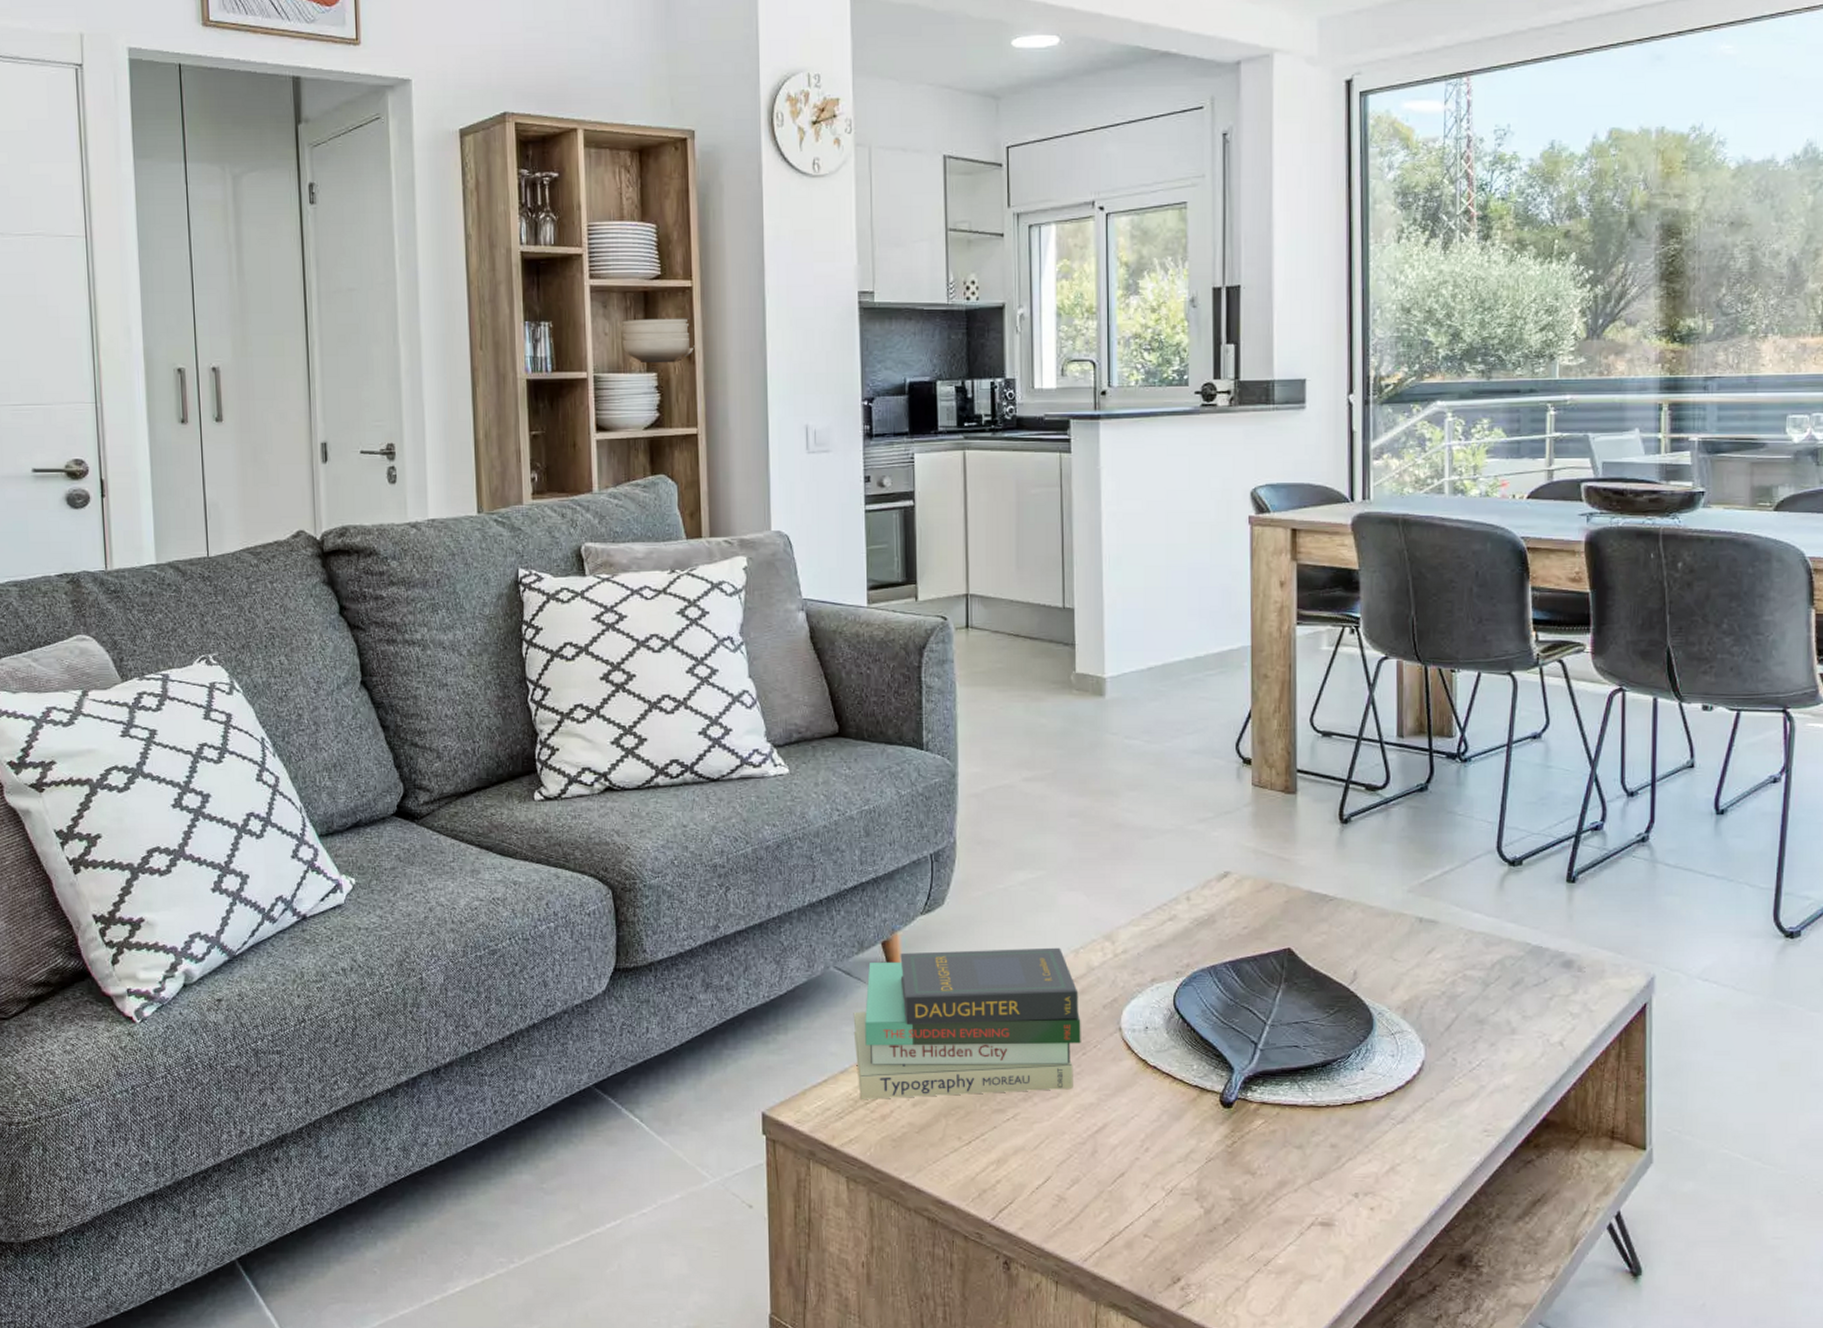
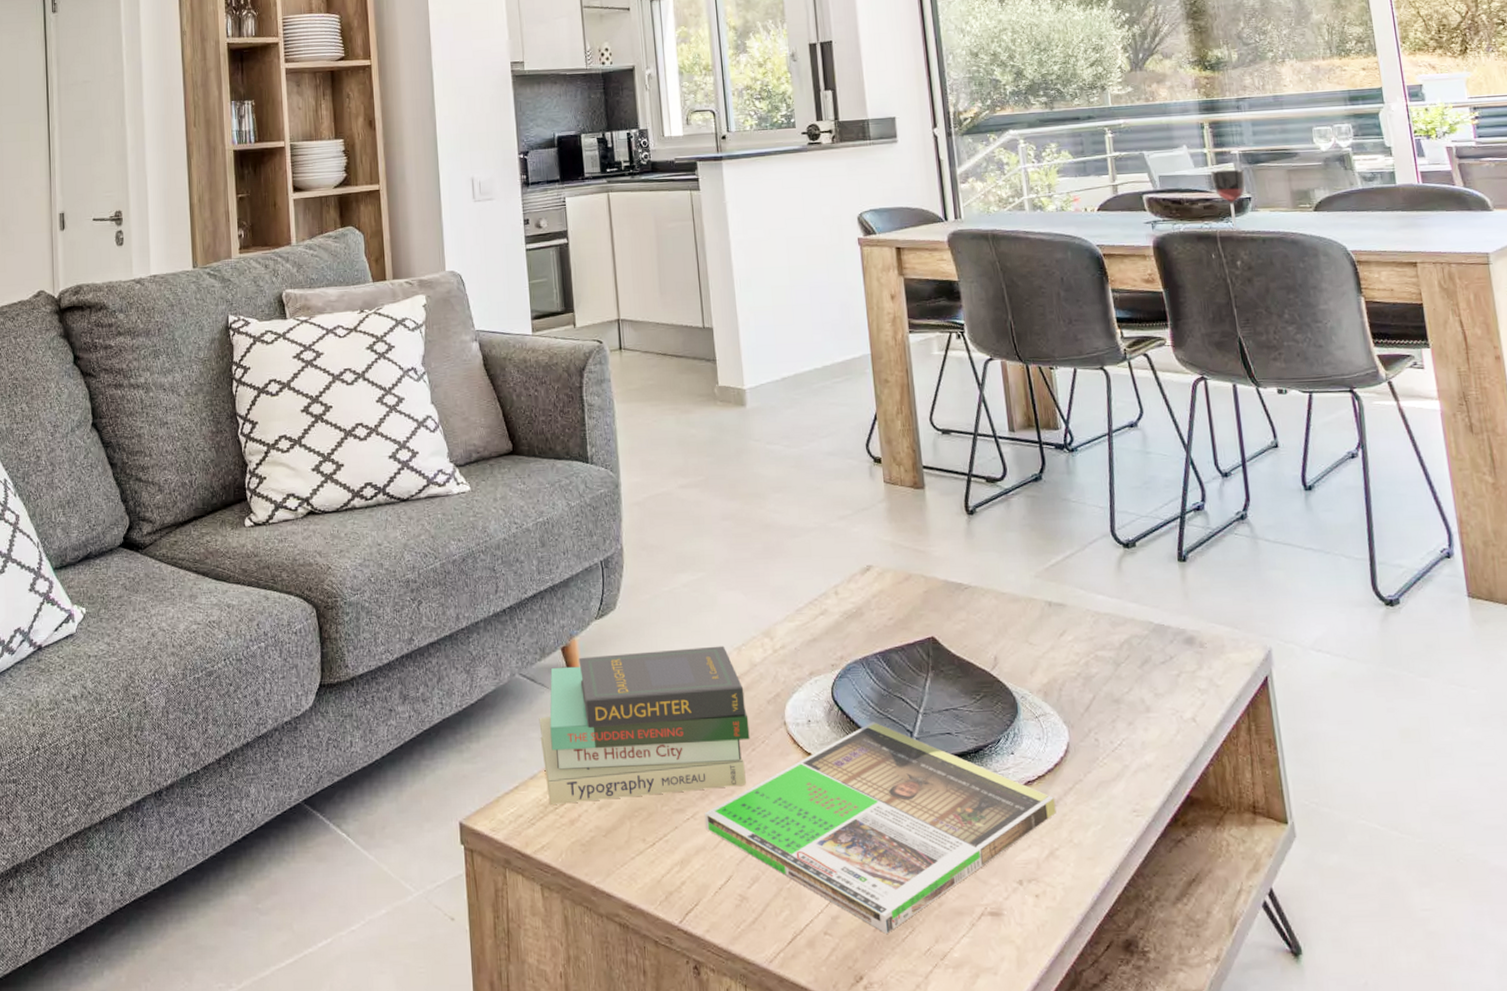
bowl: present [621,318,695,362] -> none [312,91,375,131]
magazine: none [1026,1031,1403,1238] -> present [704,722,1057,934]
wineglass: none [1662,459,1702,529] -> present [1211,169,1245,231]

